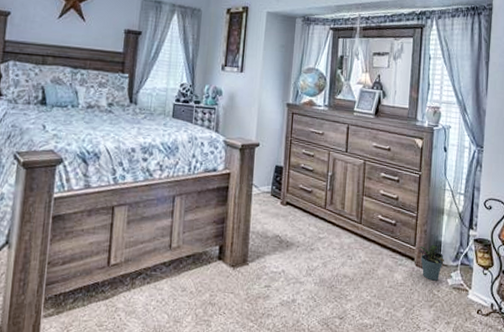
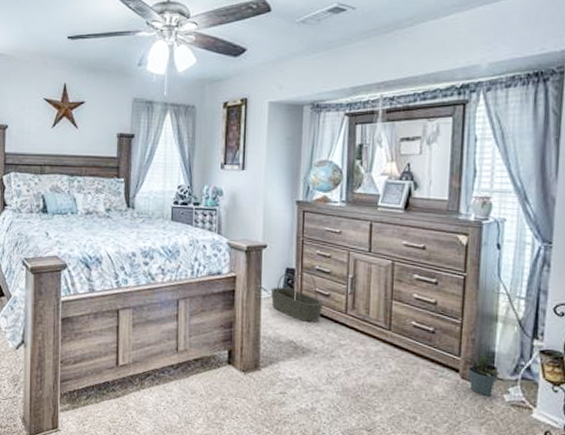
basket: none [260,169,306,218] -> present [270,271,323,323]

